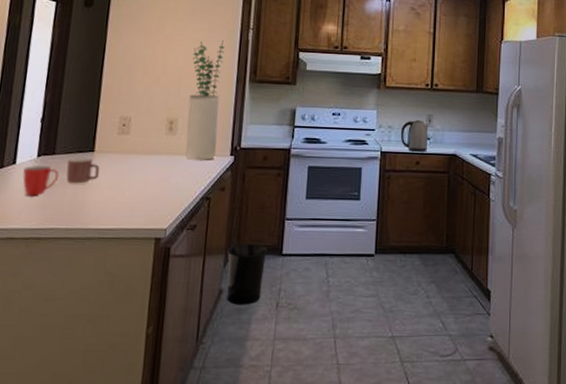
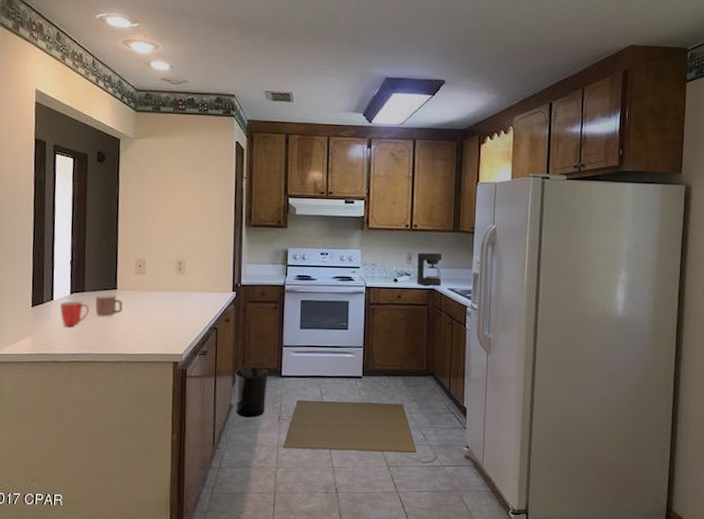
vase: present [185,40,224,161] -> none [193,189,222,297]
doormat: none [281,284,435,344] -> present [283,401,417,453]
kettle: present [400,120,429,152] -> none [383,258,409,287]
coffee maker: none [437,114,465,152] -> present [417,252,443,287]

